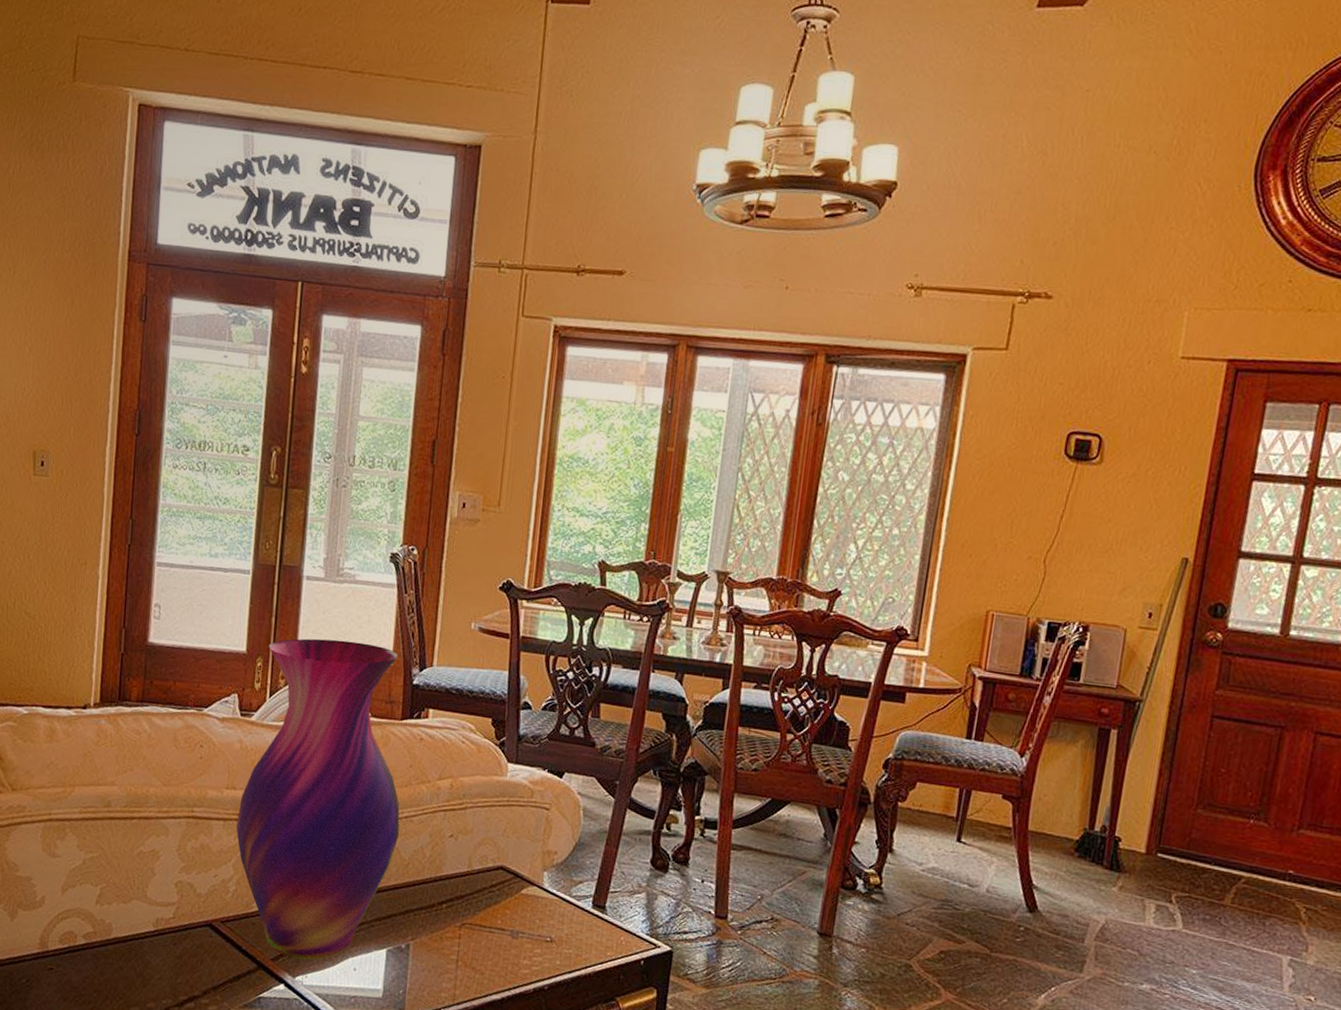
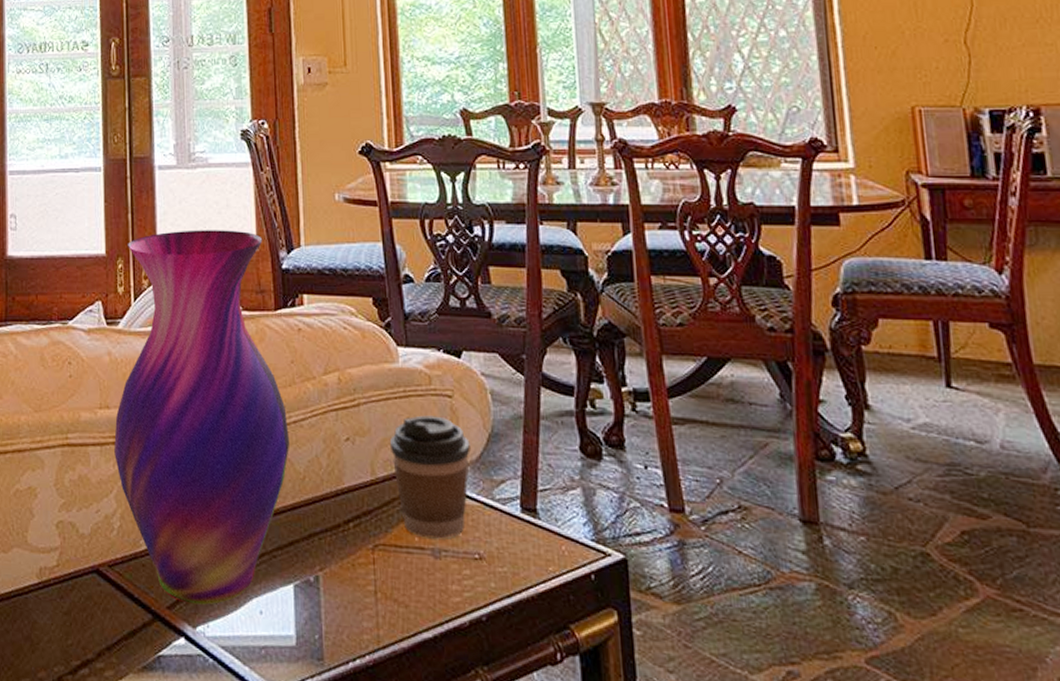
coffee cup: none [488,822,558,924] -> present [389,415,470,539]

